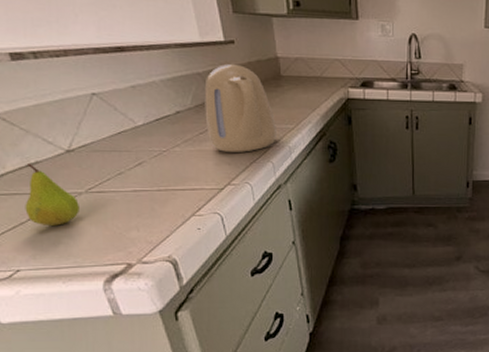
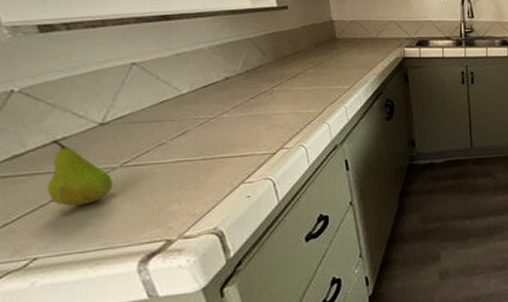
kettle: present [204,64,278,152] -> none [256,29,333,116]

